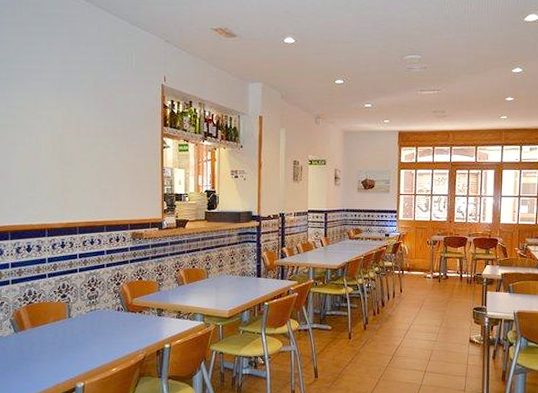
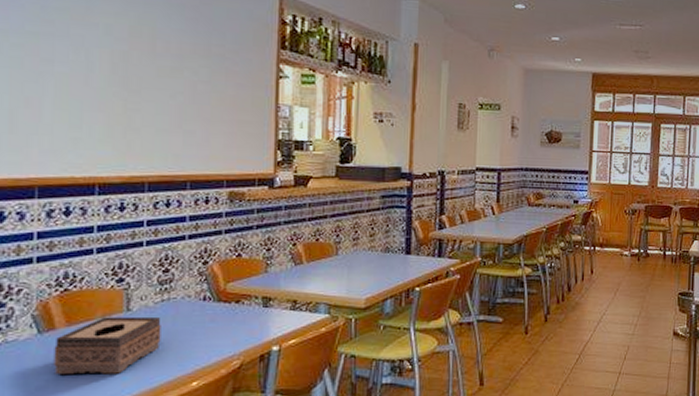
tissue box: none [24,321,91,361] -> present [54,316,161,374]

